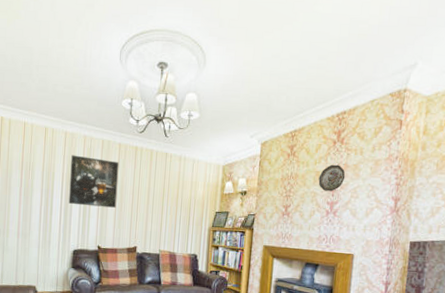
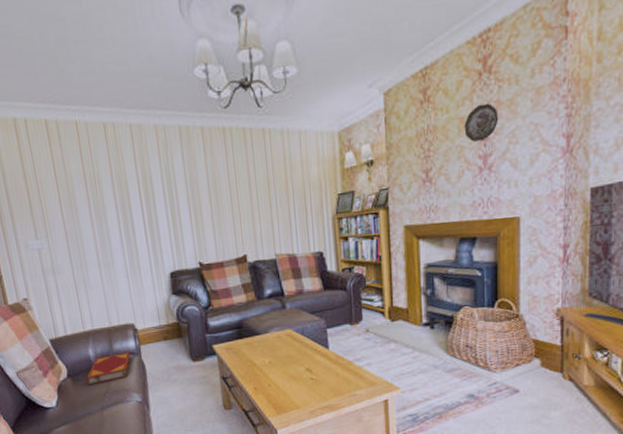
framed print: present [69,155,119,208] -> none [143,151,213,217]

